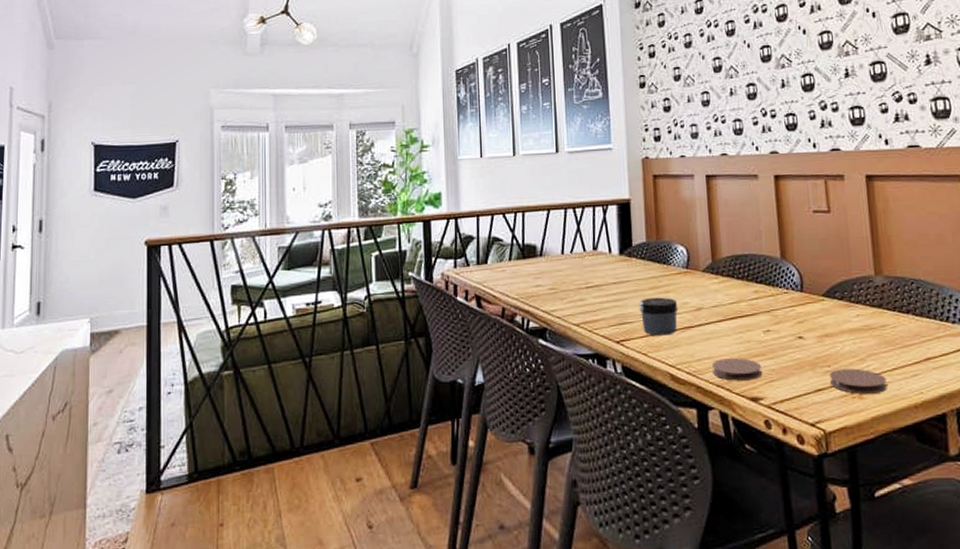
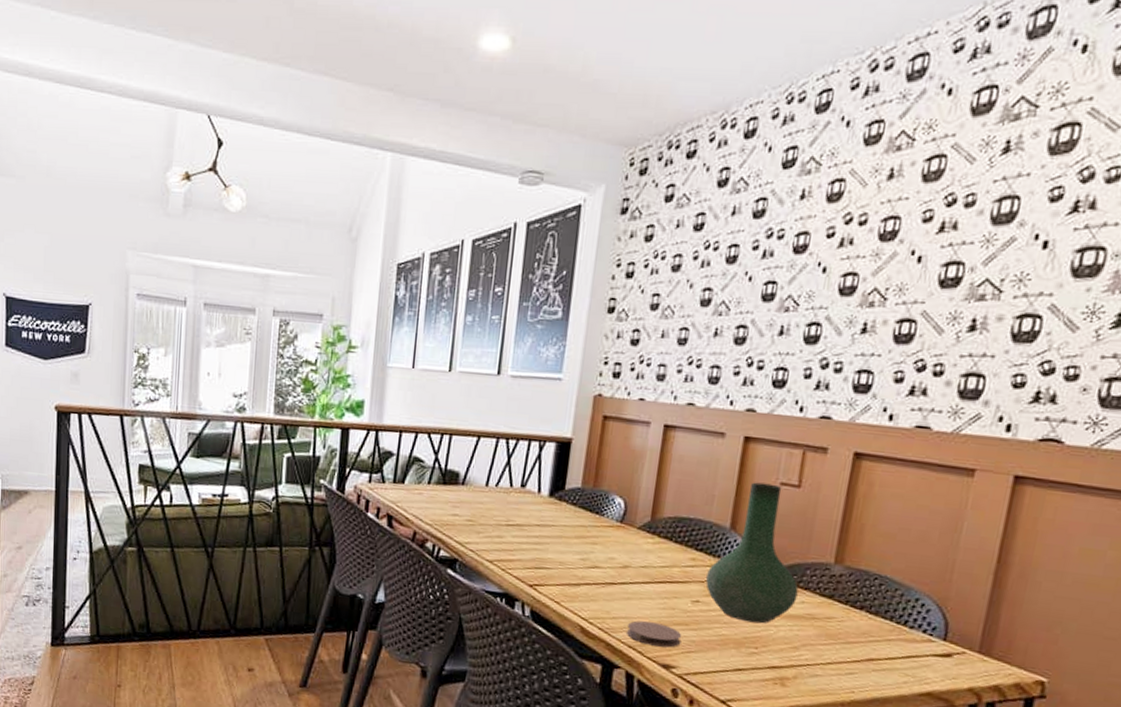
jar: present [639,297,678,336] -> none [560,546,604,588]
vase: none [771,213,852,343] -> present [706,482,799,624]
coaster: present [828,368,887,394] -> none [752,652,817,685]

